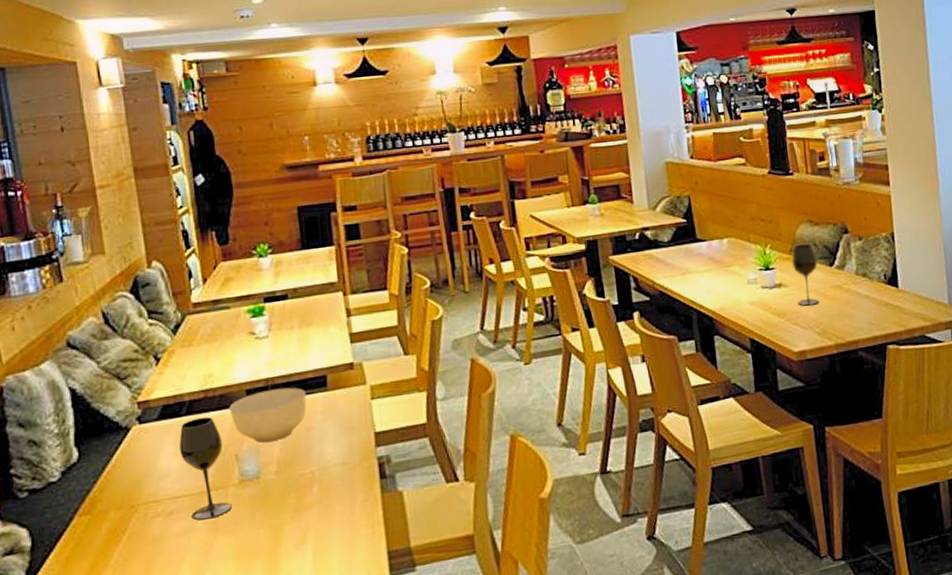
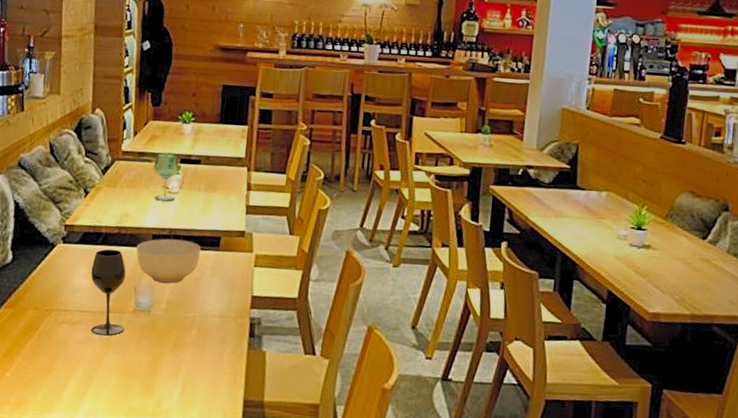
wine glass: none [233,294,265,350] -> present [154,153,180,202]
wine glass: present [791,244,819,306] -> none [662,212,691,273]

